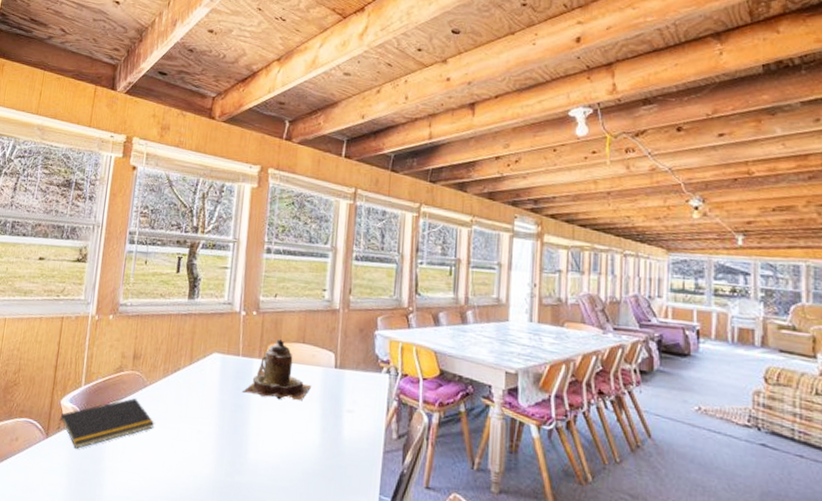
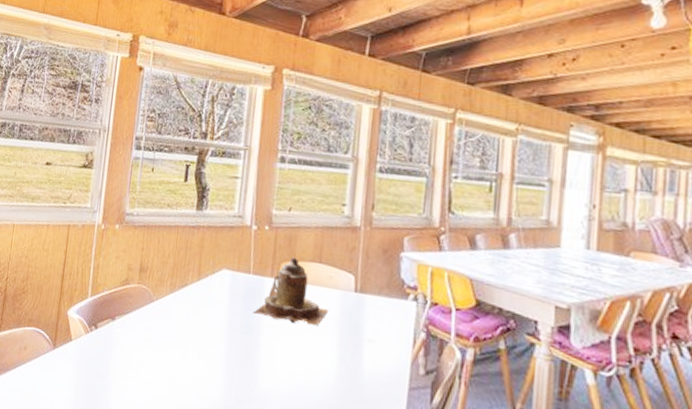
notepad: present [57,398,155,449] -> none [64,313,162,362]

